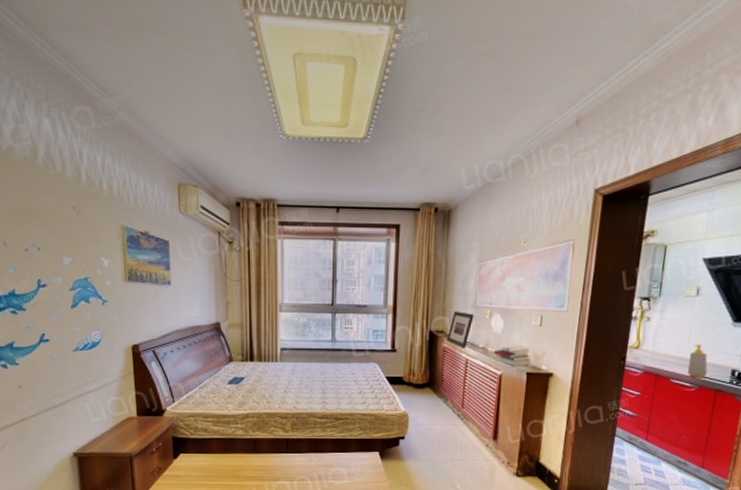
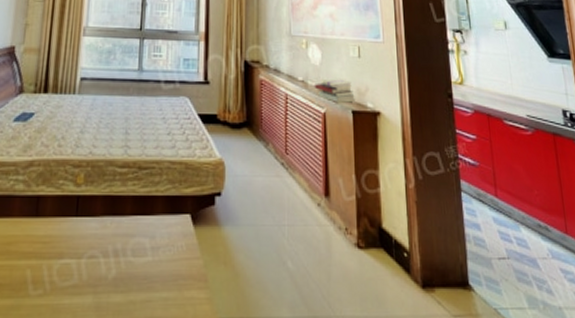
picture frame: present [446,311,474,348] -> none [262,40,290,81]
soap bottle: present [687,344,708,378] -> none [515,81,540,120]

